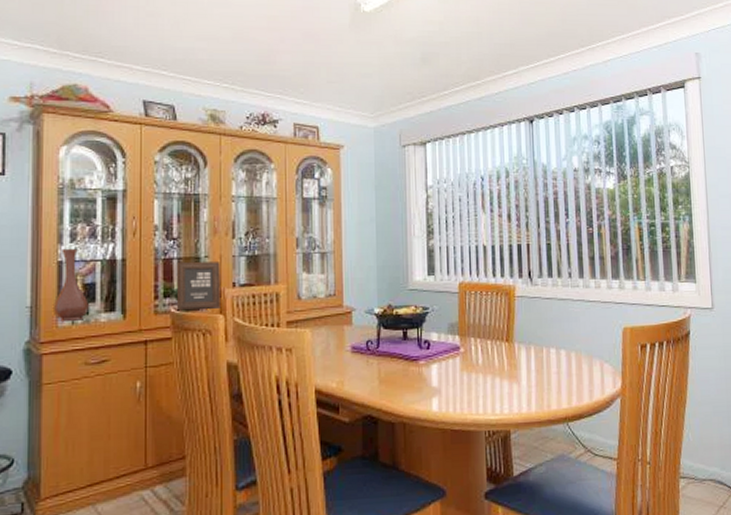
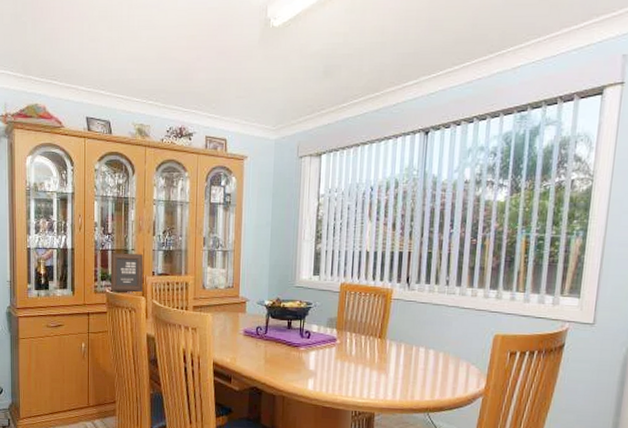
vase: present [54,248,89,323] -> none [25,238,49,295]

